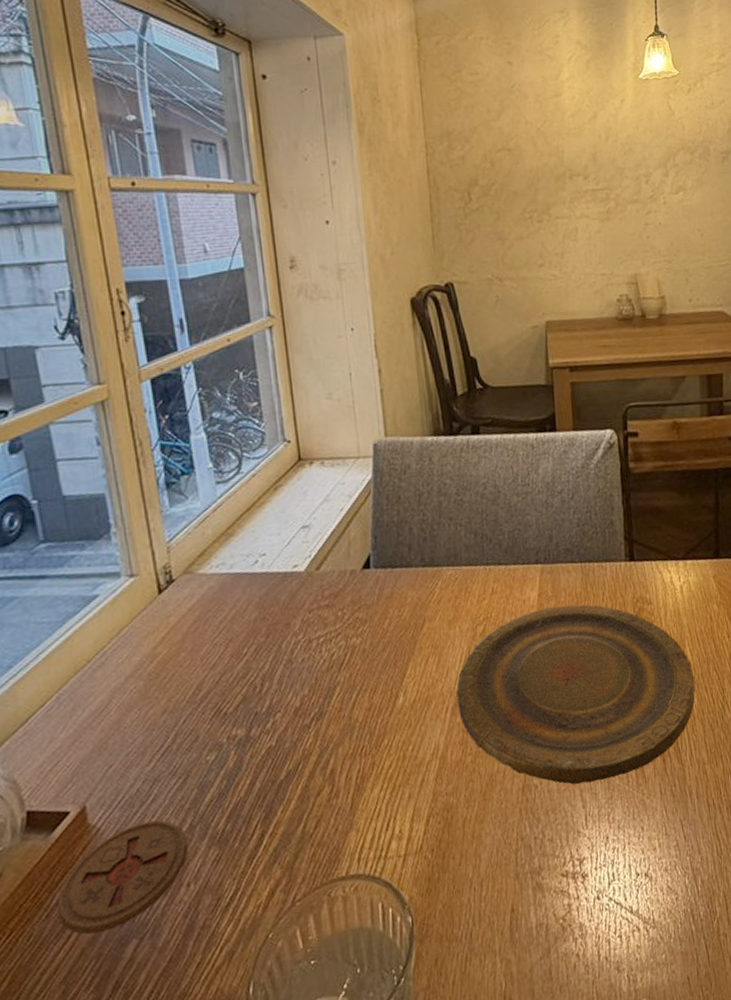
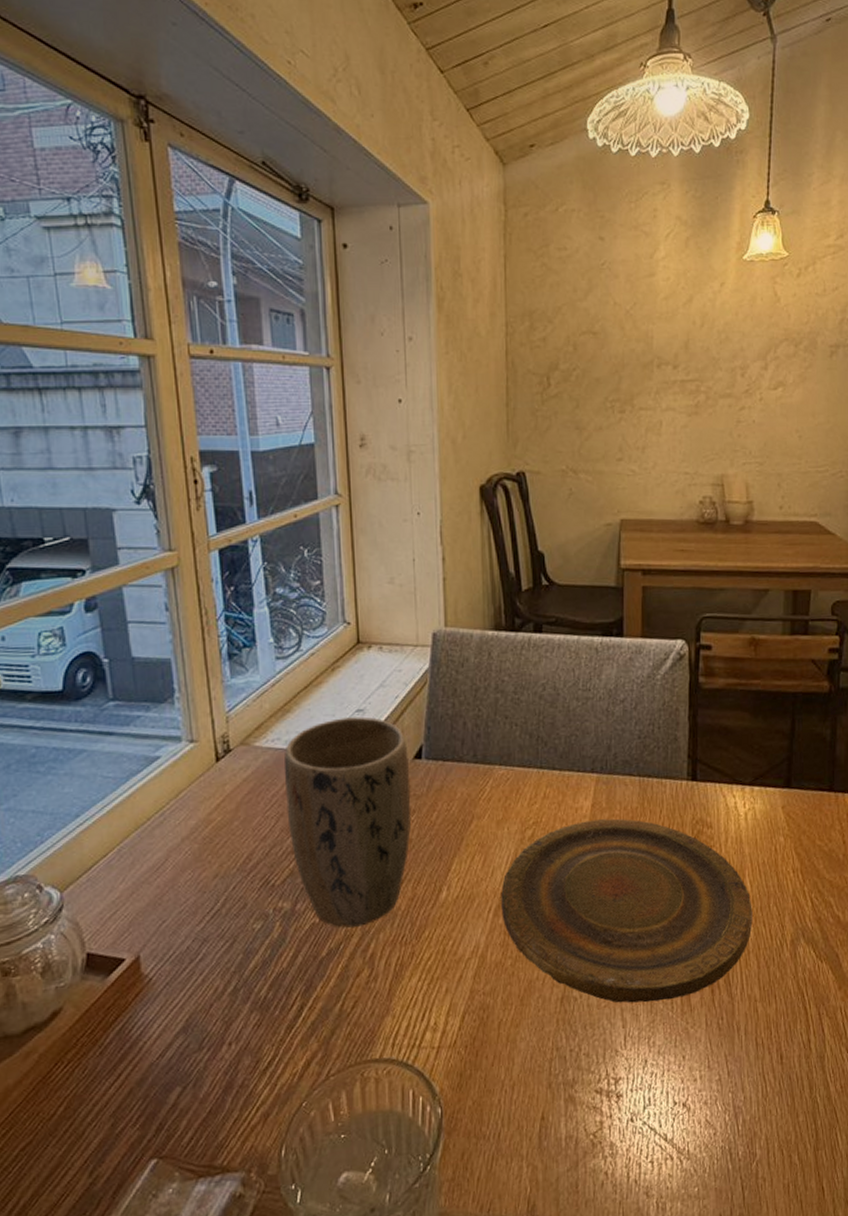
coaster: present [56,820,188,935] -> none [109,978,232,1076]
plant pot: none [230,532,364,748] -> present [284,716,412,928]

